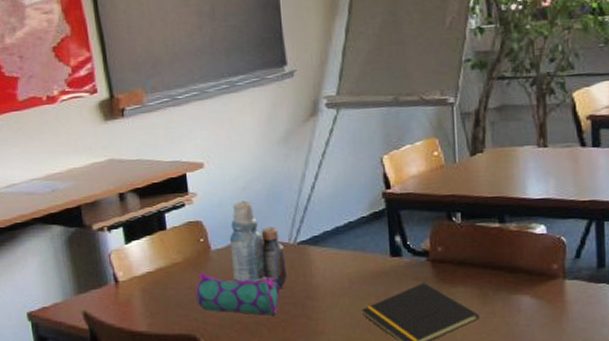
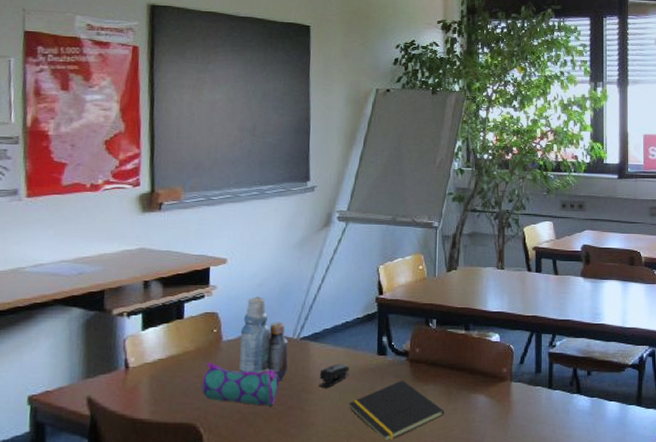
stapler: none [324,267,360,296] -> present [319,363,350,389]

